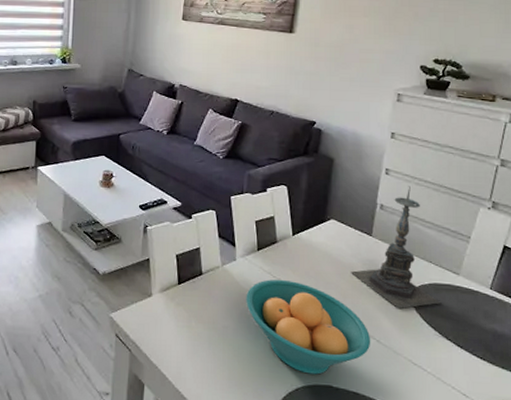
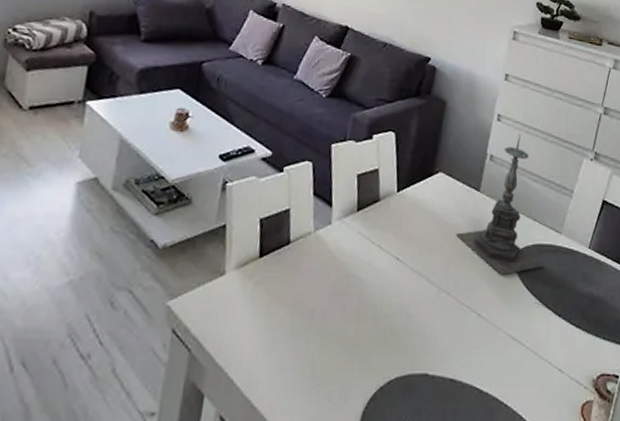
fruit bowl: present [246,279,371,375] -> none [339,245,472,362]

